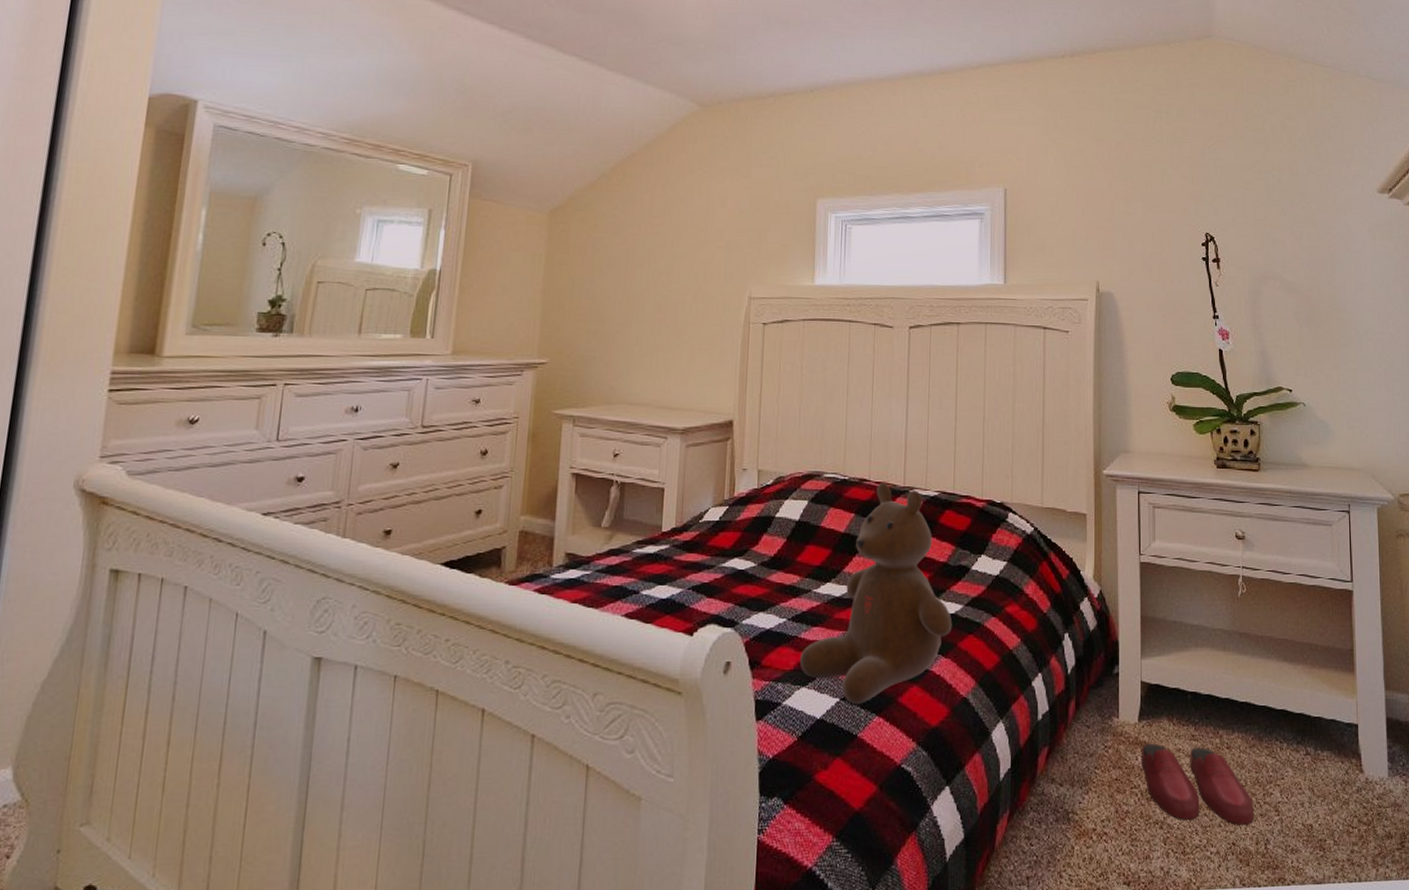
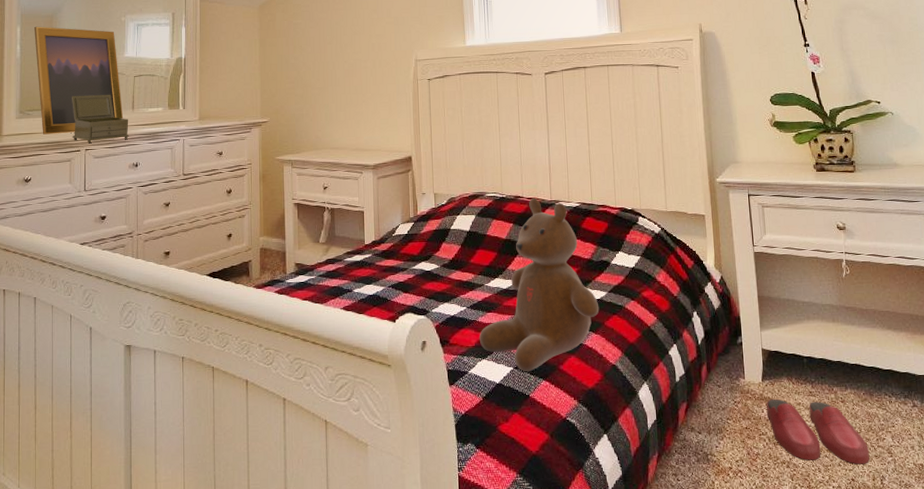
picture frame: none [223,210,345,360] -> present [34,26,124,135]
jewelry box: none [266,308,352,376] -> present [72,94,129,144]

